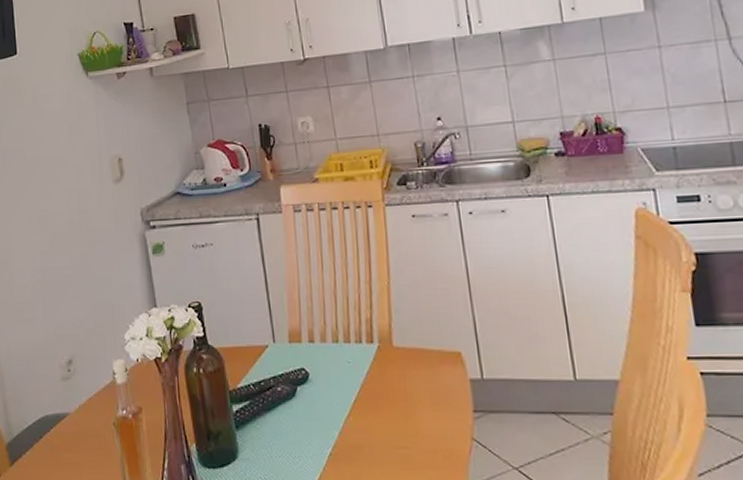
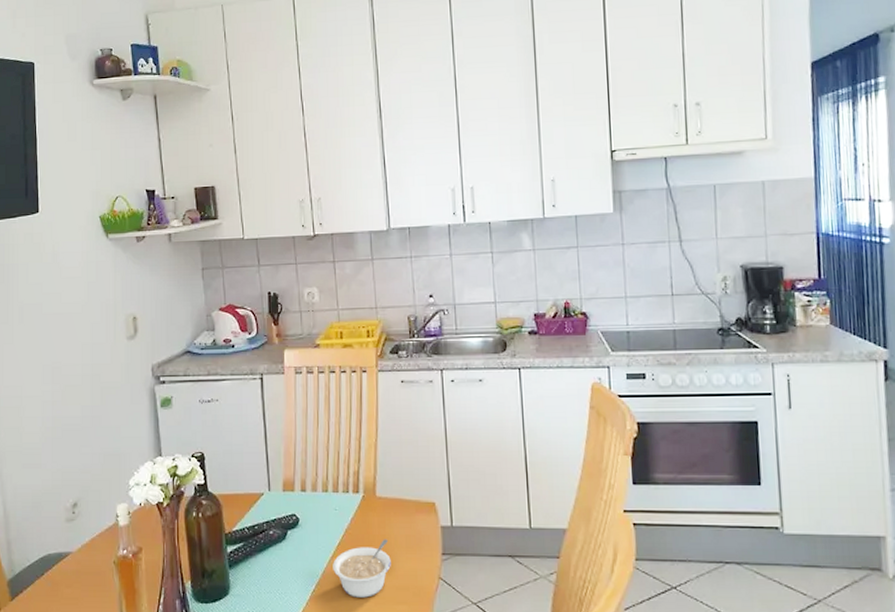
legume: none [349,394,416,462] -> present [333,539,391,598]

